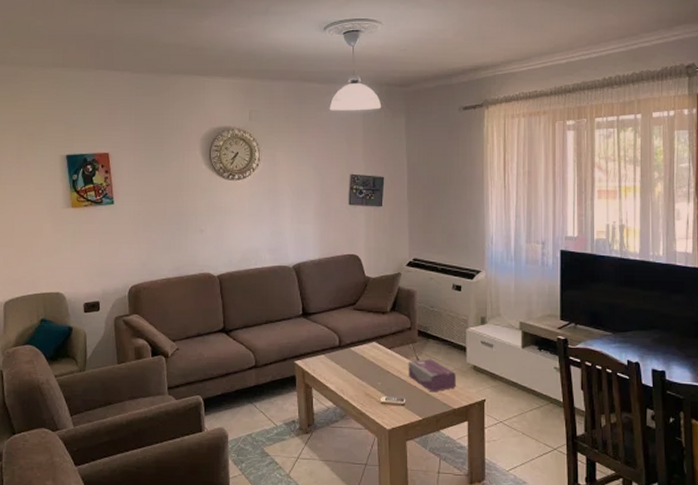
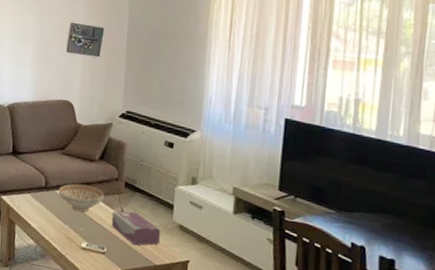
decorative bowl: none [353,338,399,367] -> present [58,183,105,213]

